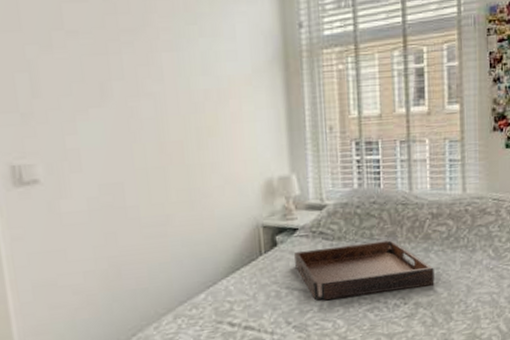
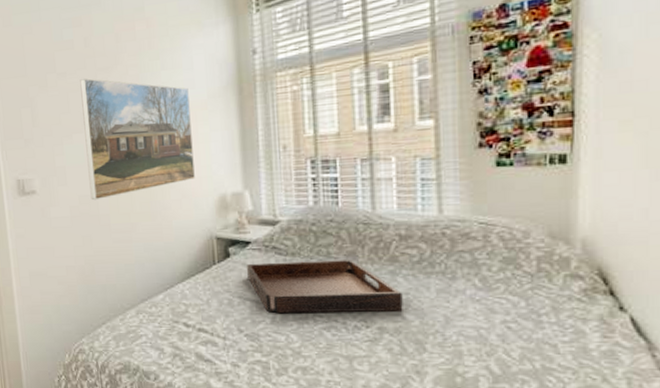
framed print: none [97,40,239,190] -> present [80,78,195,201]

